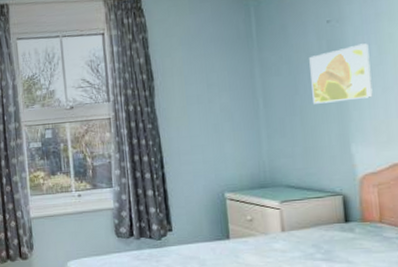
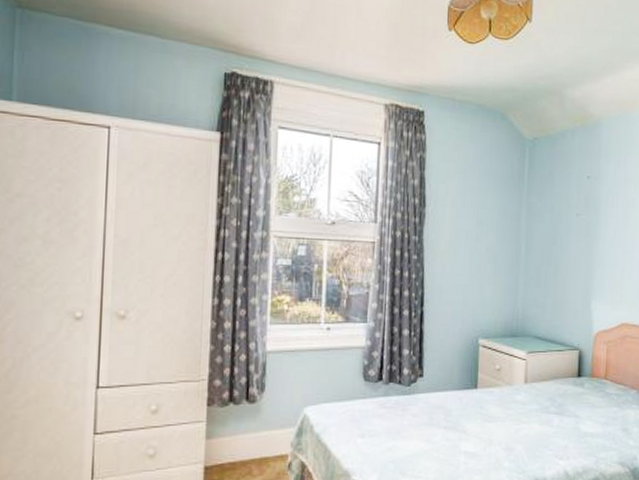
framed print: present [309,43,373,104] -> none [567,204,616,258]

